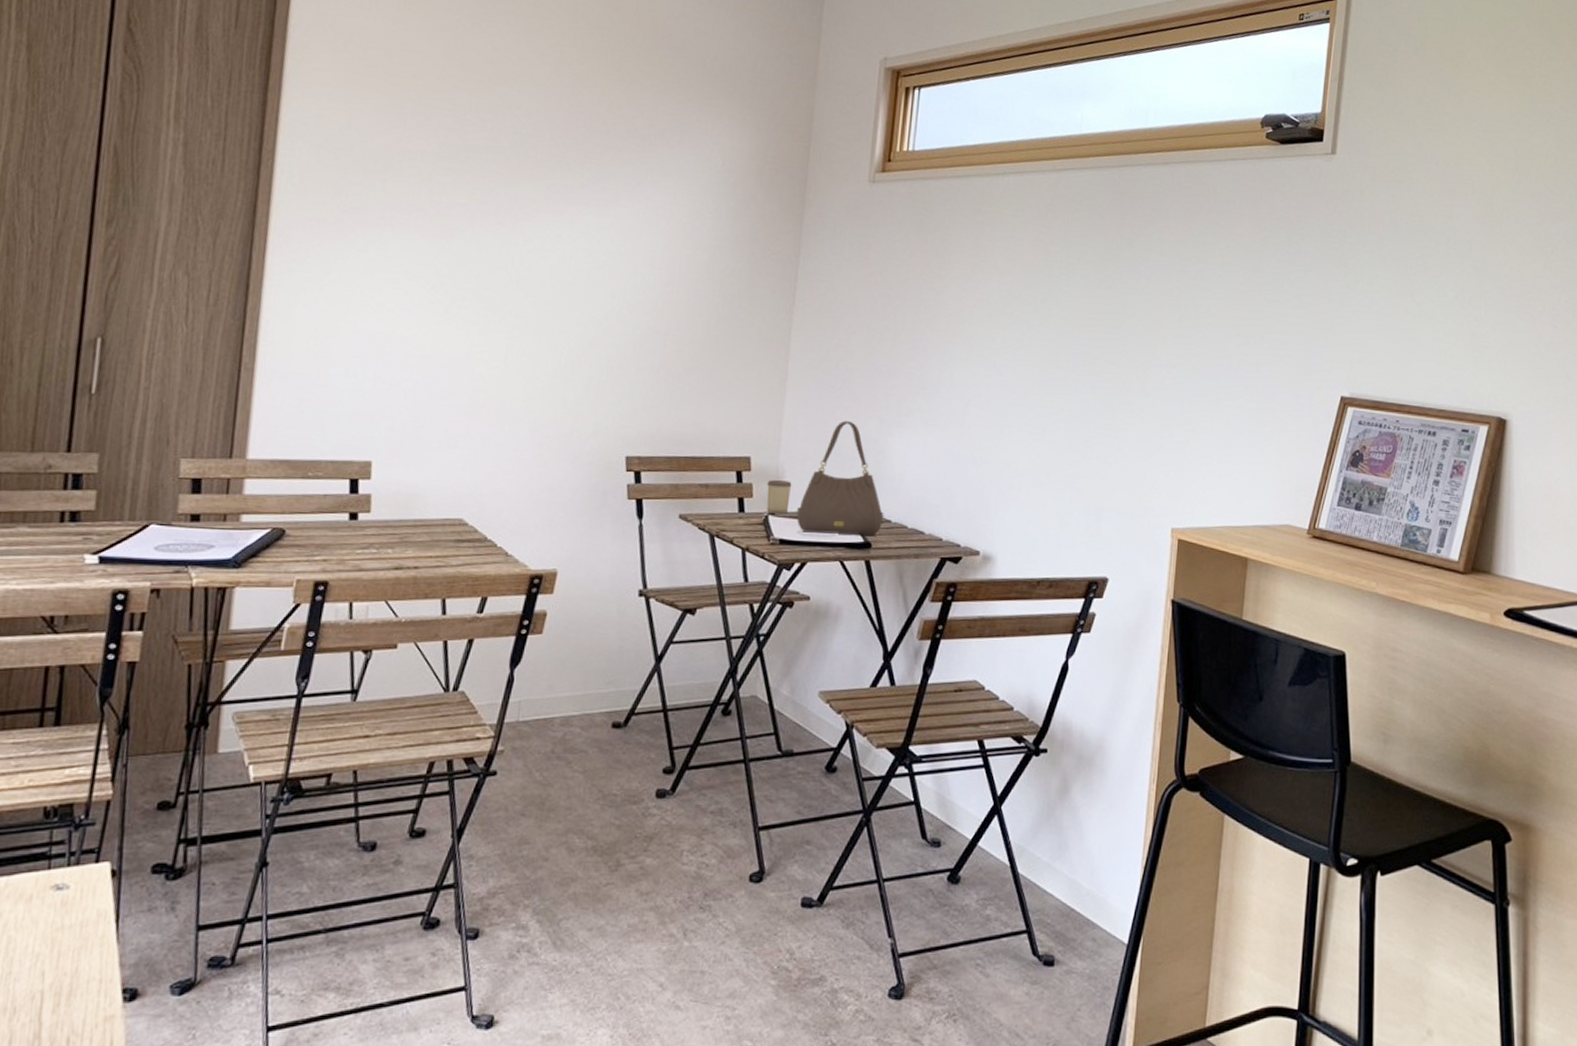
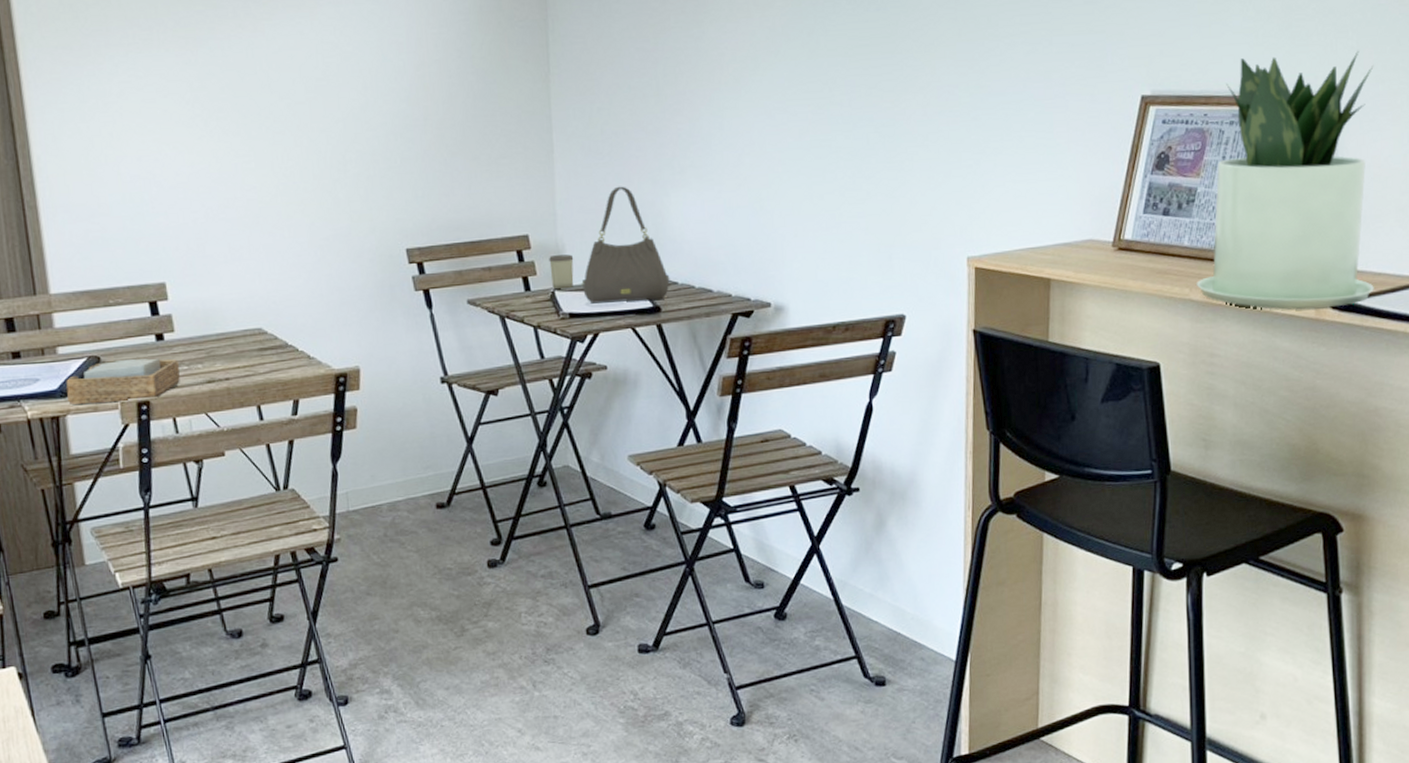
napkin holder: none [240,536,369,581] -> present [66,358,181,405]
planter: none [1383,374,1547,616] -> present [1197,50,1374,310]

